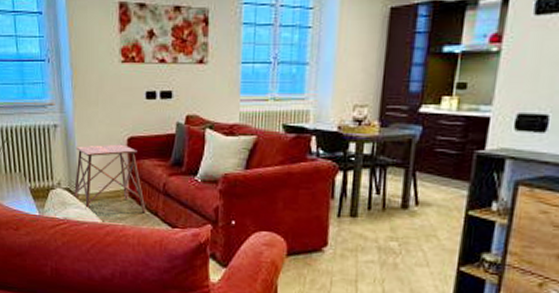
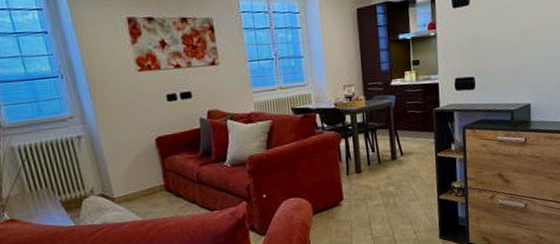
side table: present [73,144,146,214] -> none [104,144,185,211]

